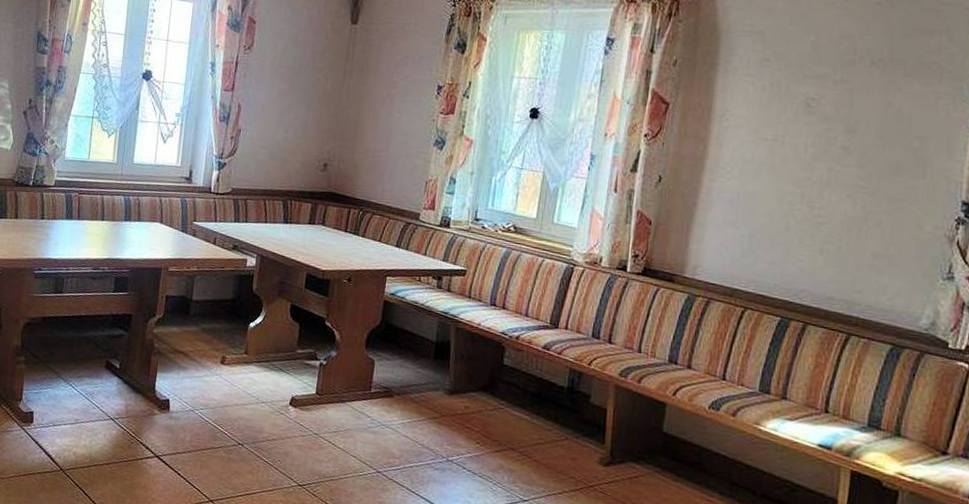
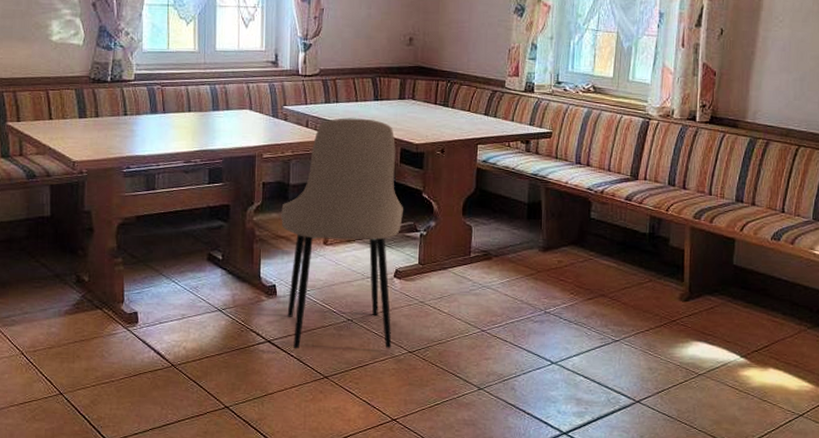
dining chair: none [178,238,305,480] -> present [281,118,403,350]

